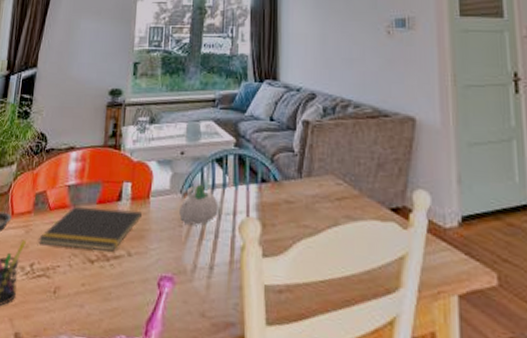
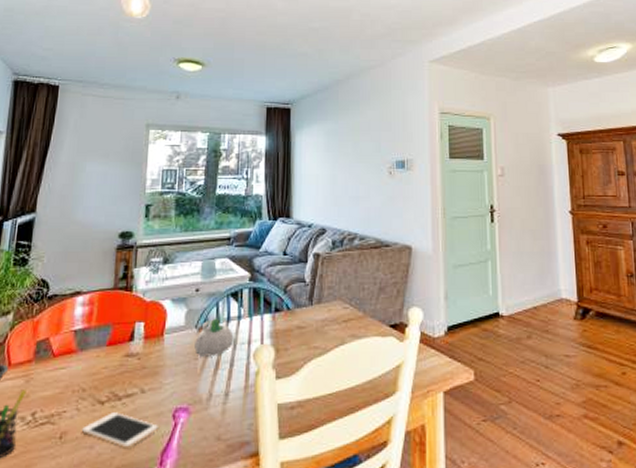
notepad: present [39,206,143,252] -> none [41,348,157,393]
cell phone: none [72,272,144,313] -> present [81,412,158,448]

